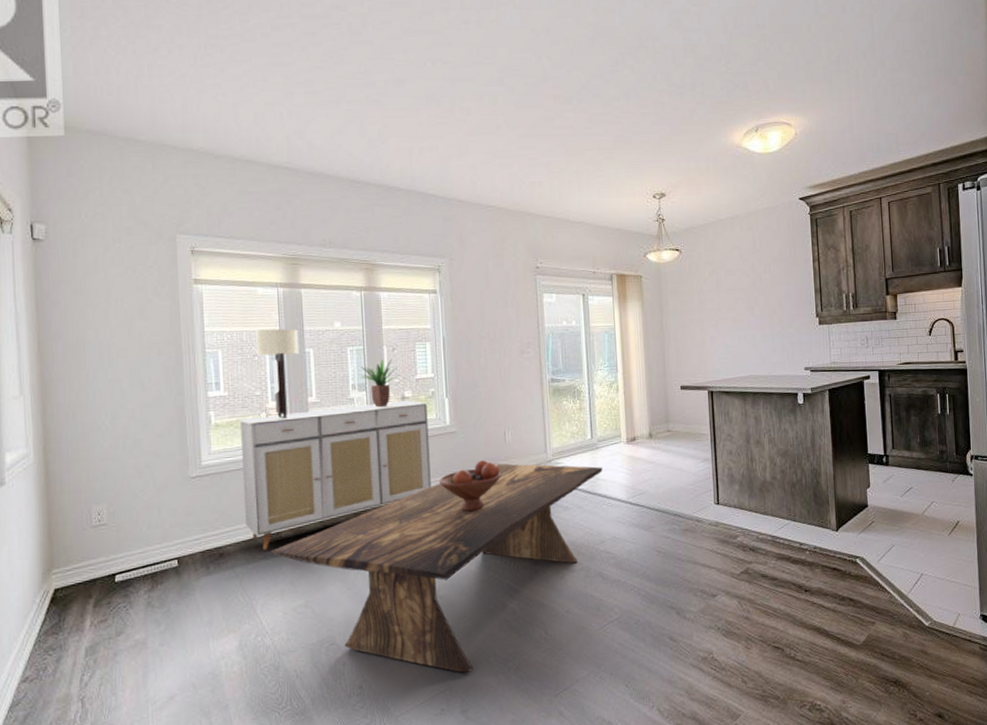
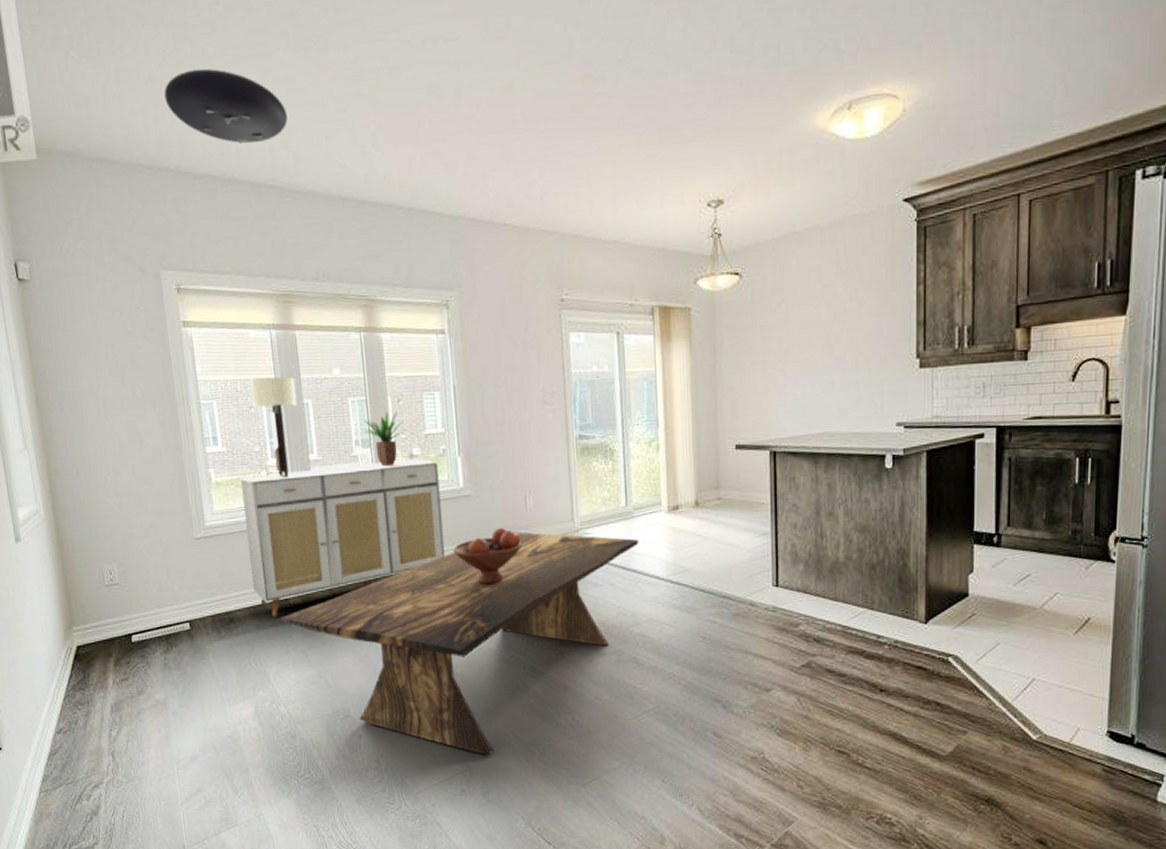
ceiling light: none [193,70,304,133] -> present [164,68,288,145]

